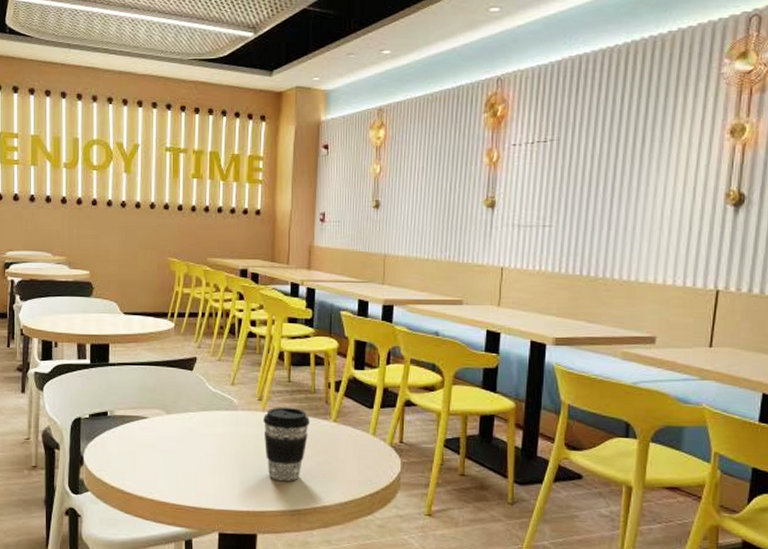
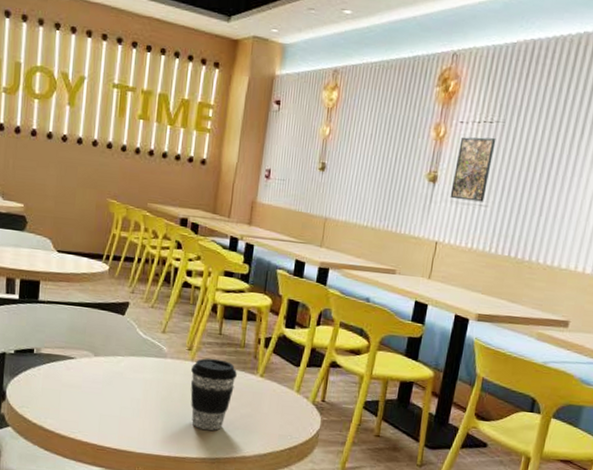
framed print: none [511,157,552,223] -> present [450,136,496,202]

